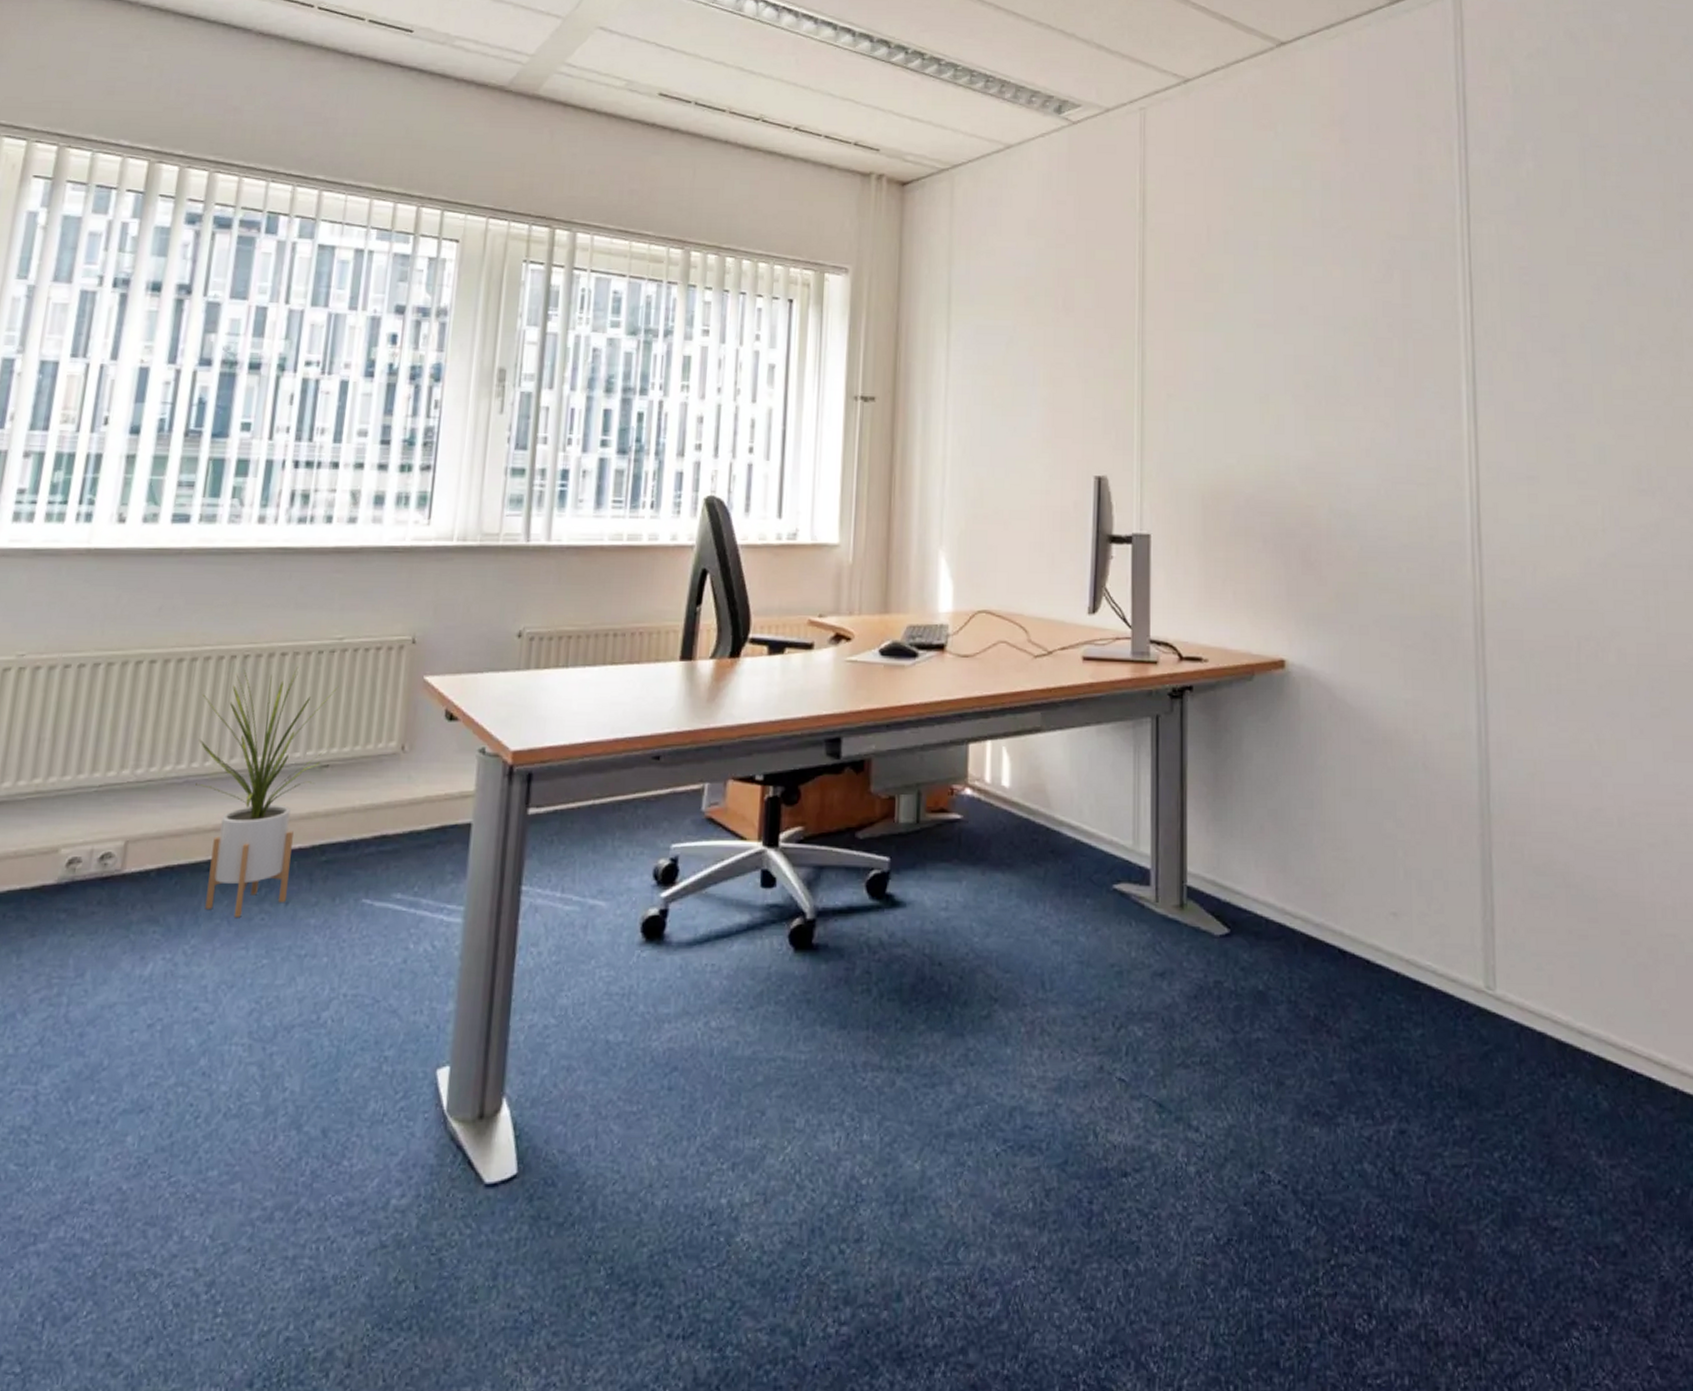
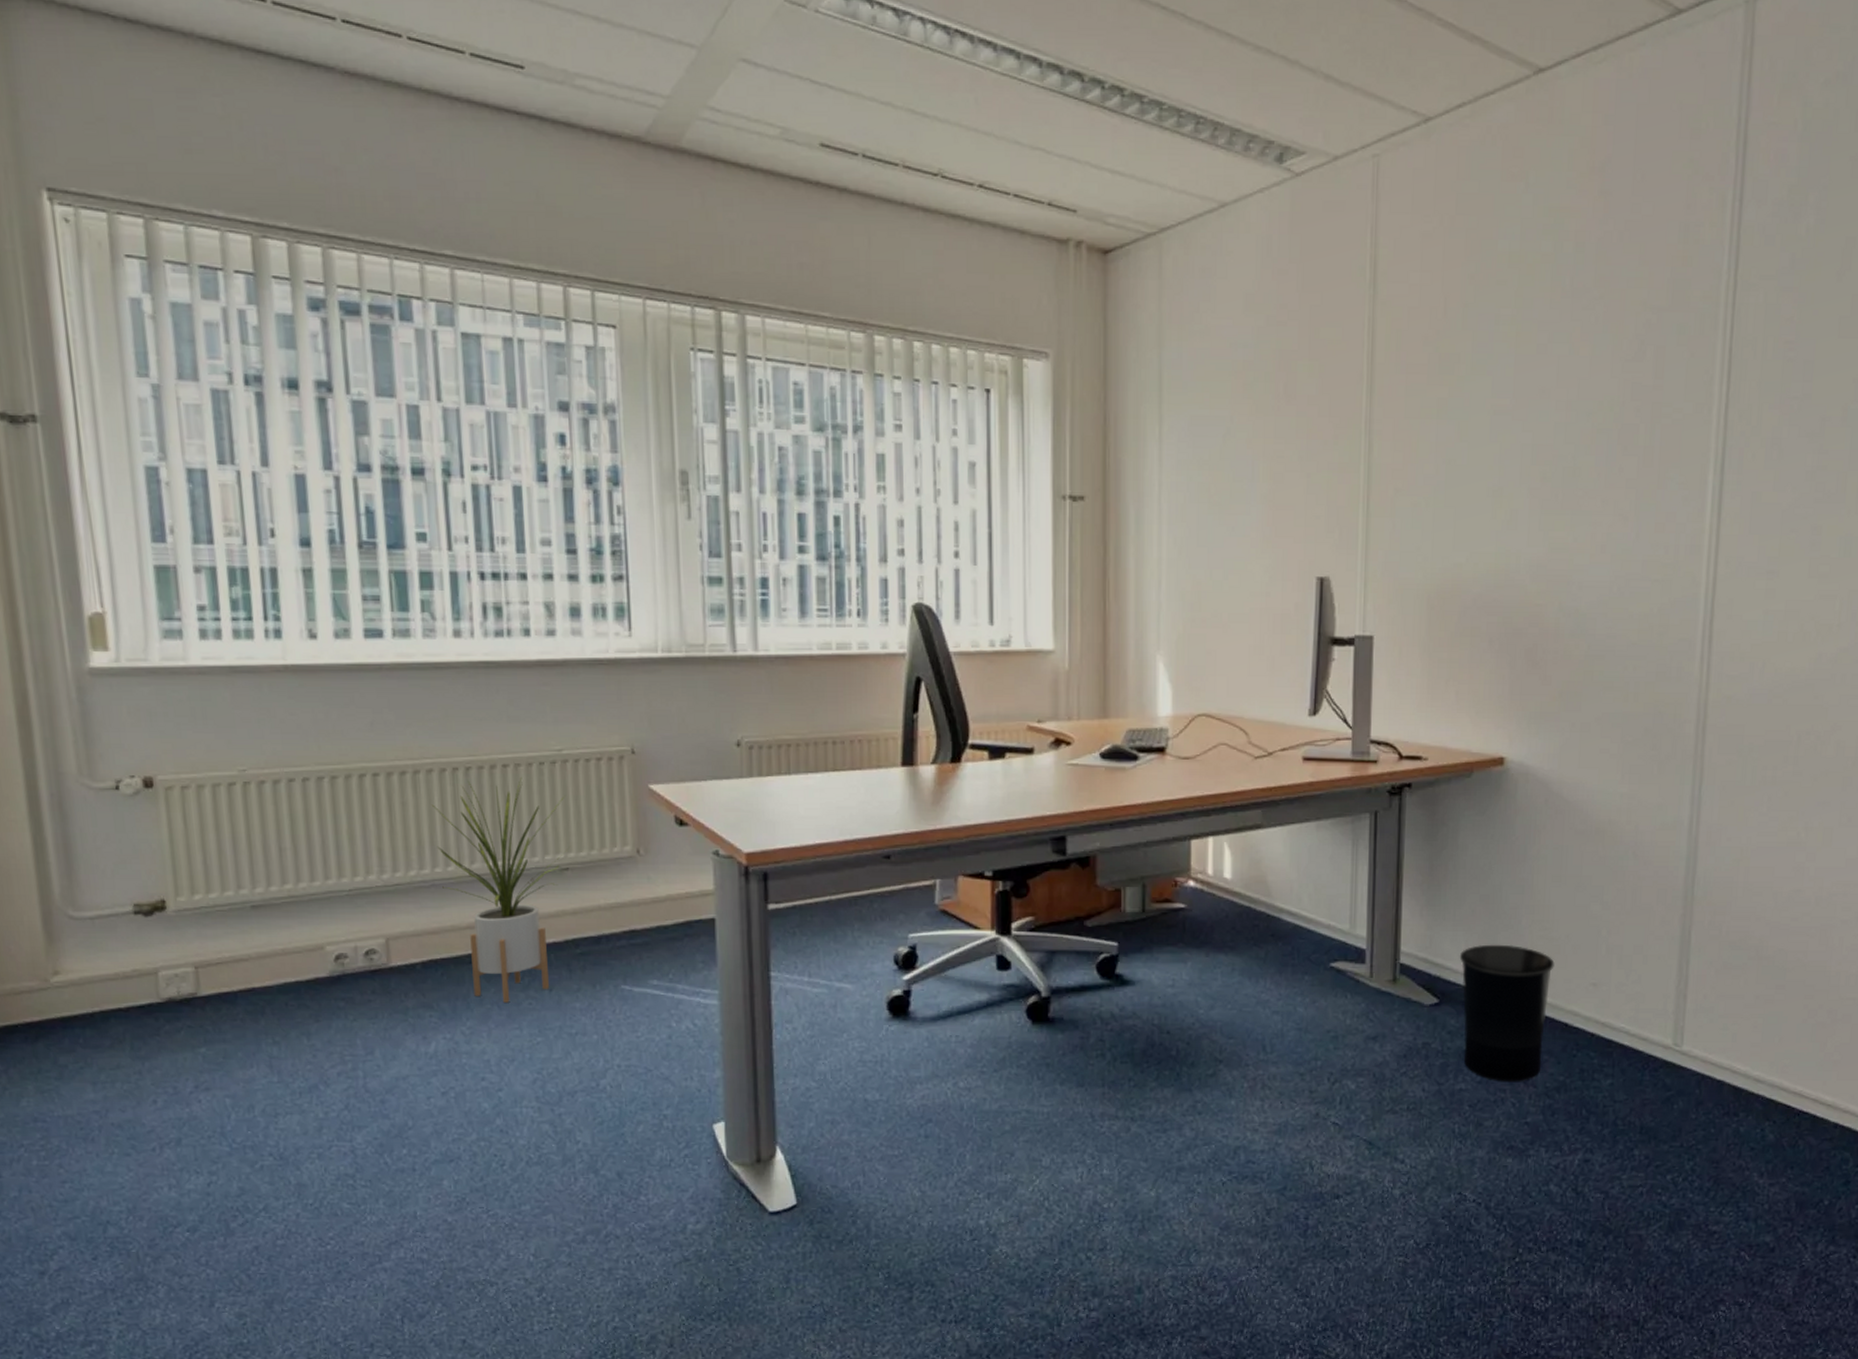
waste bin: none [1249,865,1351,1030] -> present [1459,944,1555,1081]

